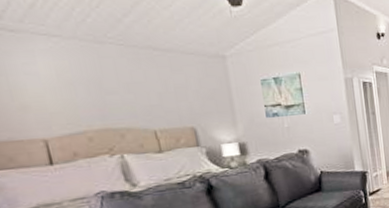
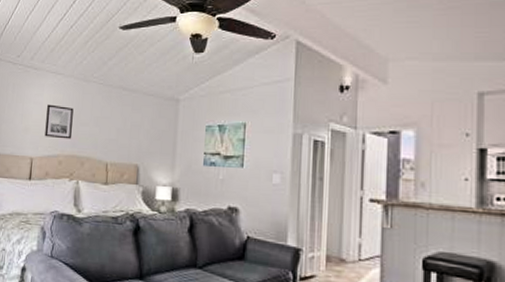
wall art: none [48,74,98,113] -> present [44,104,74,139]

